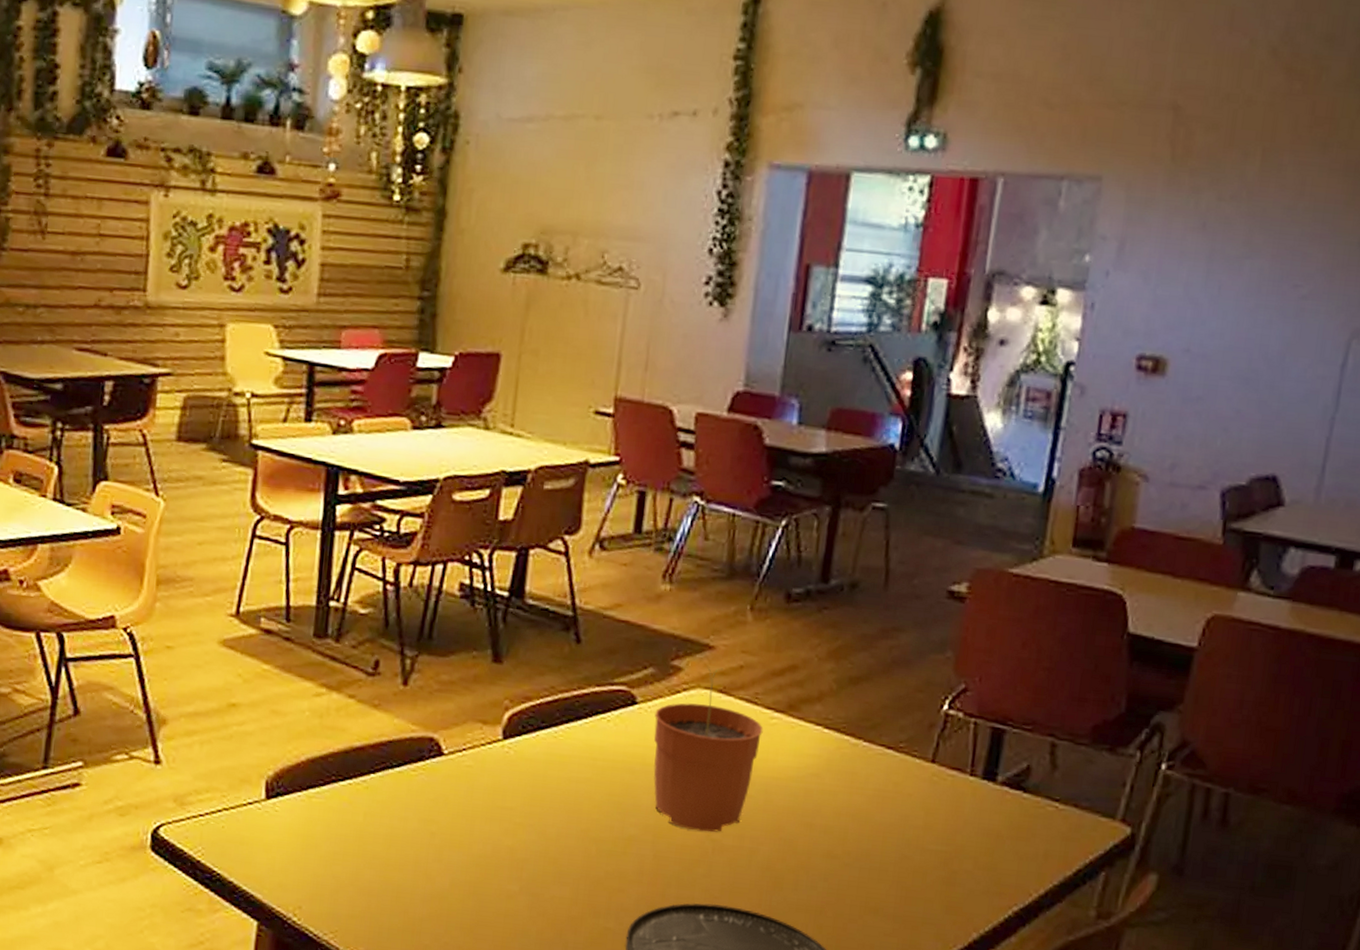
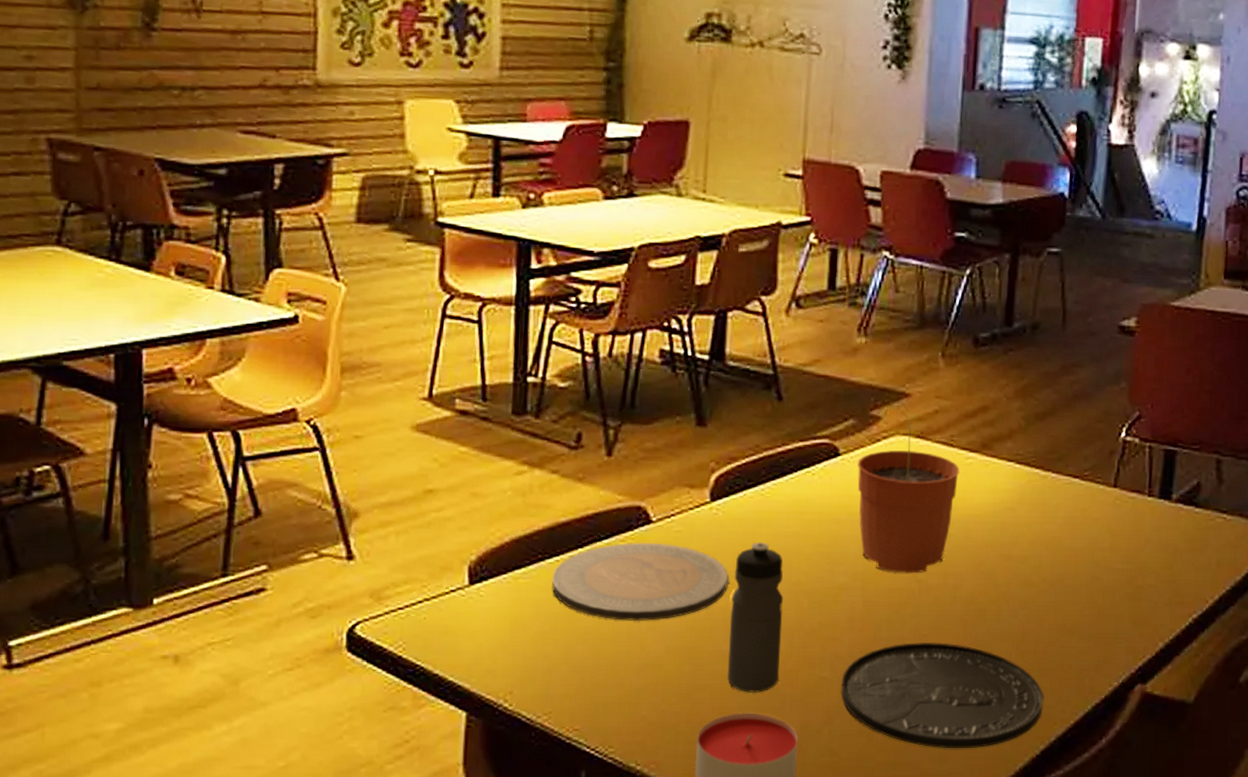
plate: none [343,773,518,853] -> present [552,542,729,621]
water bottle: none [511,784,573,936] -> present [728,541,784,693]

